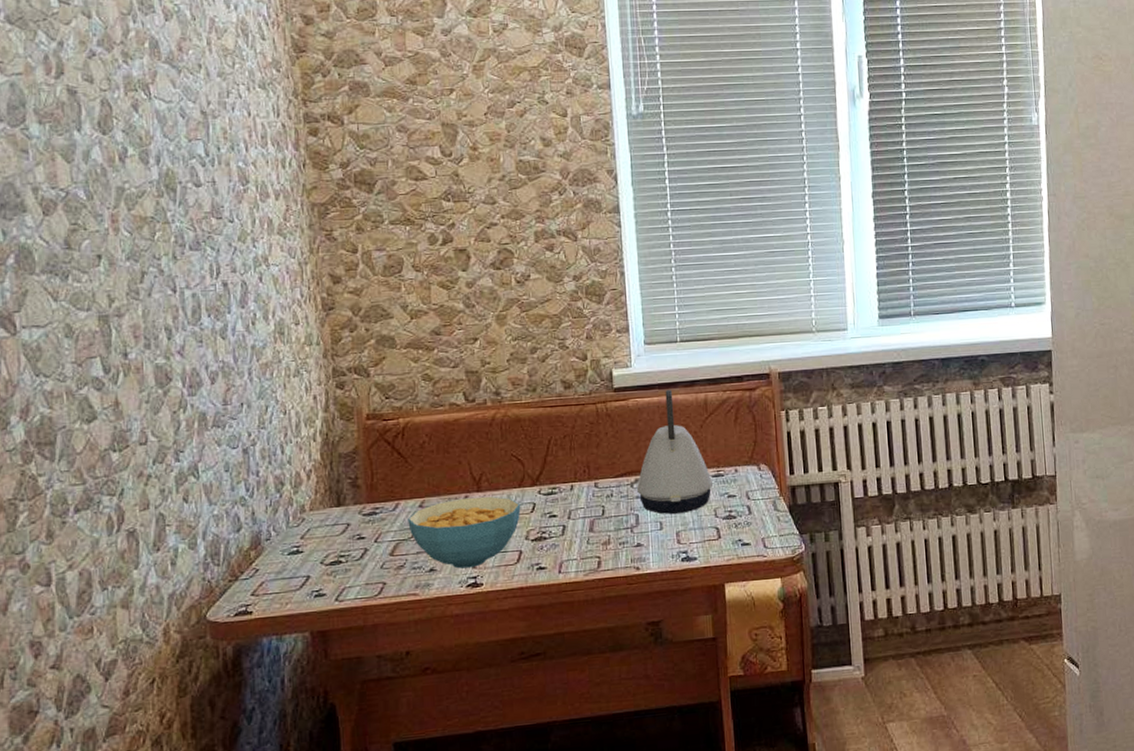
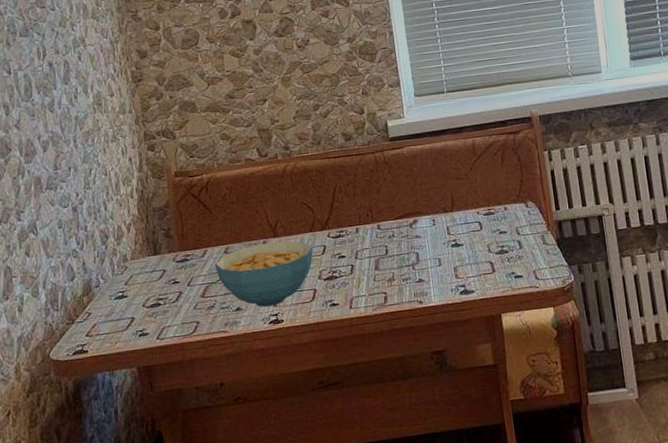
kettle: present [637,389,713,514] -> none [416,136,485,252]

